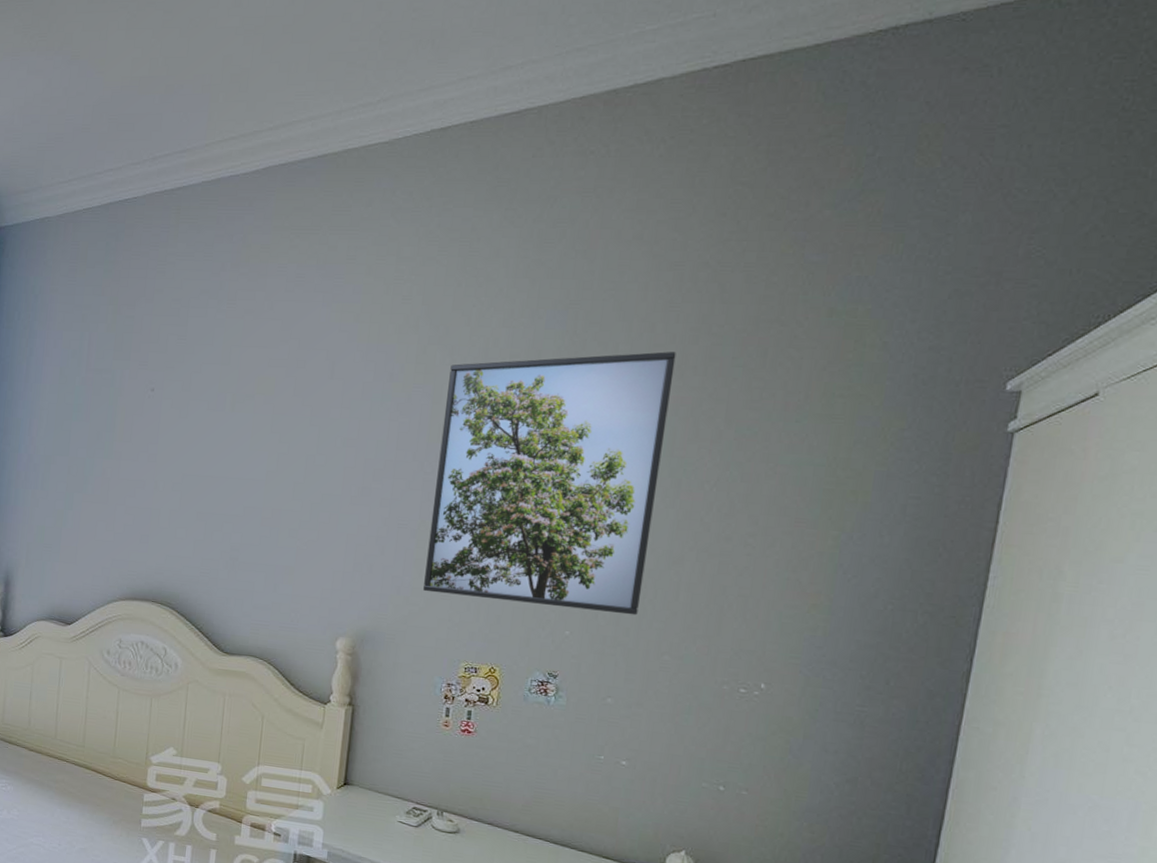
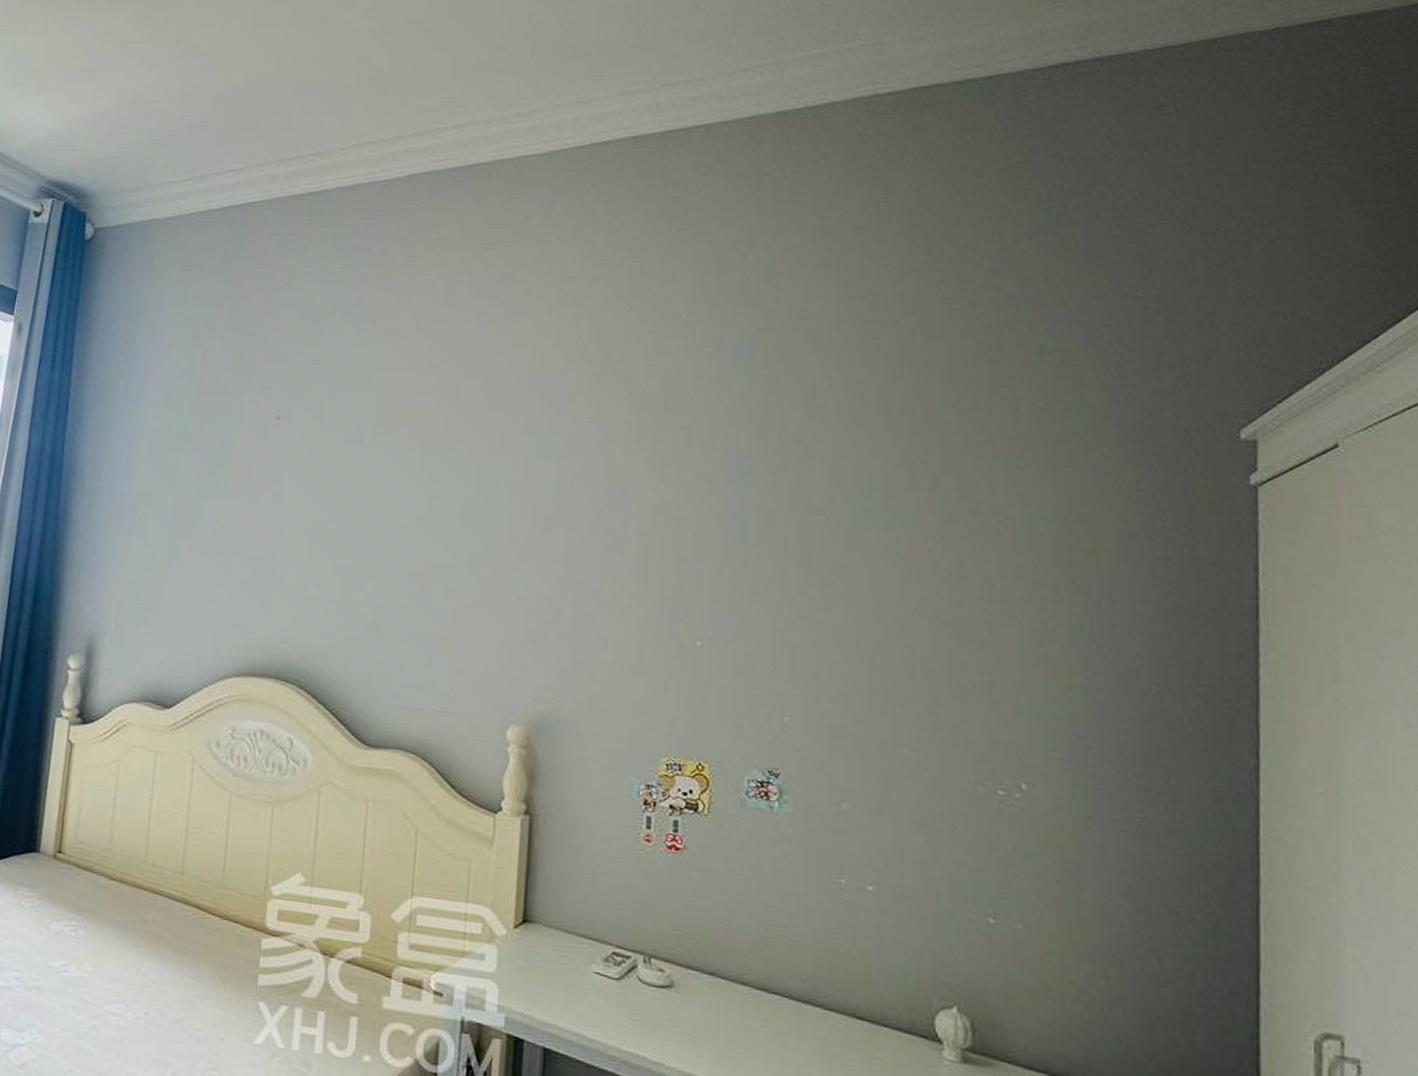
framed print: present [423,351,676,616] -> none [610,388,880,698]

